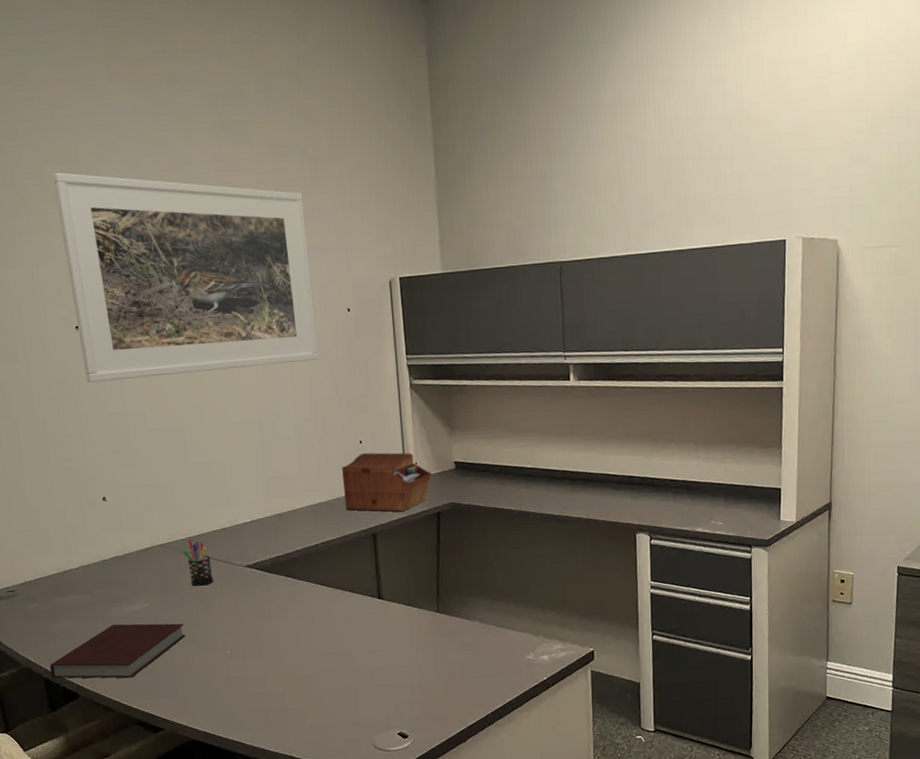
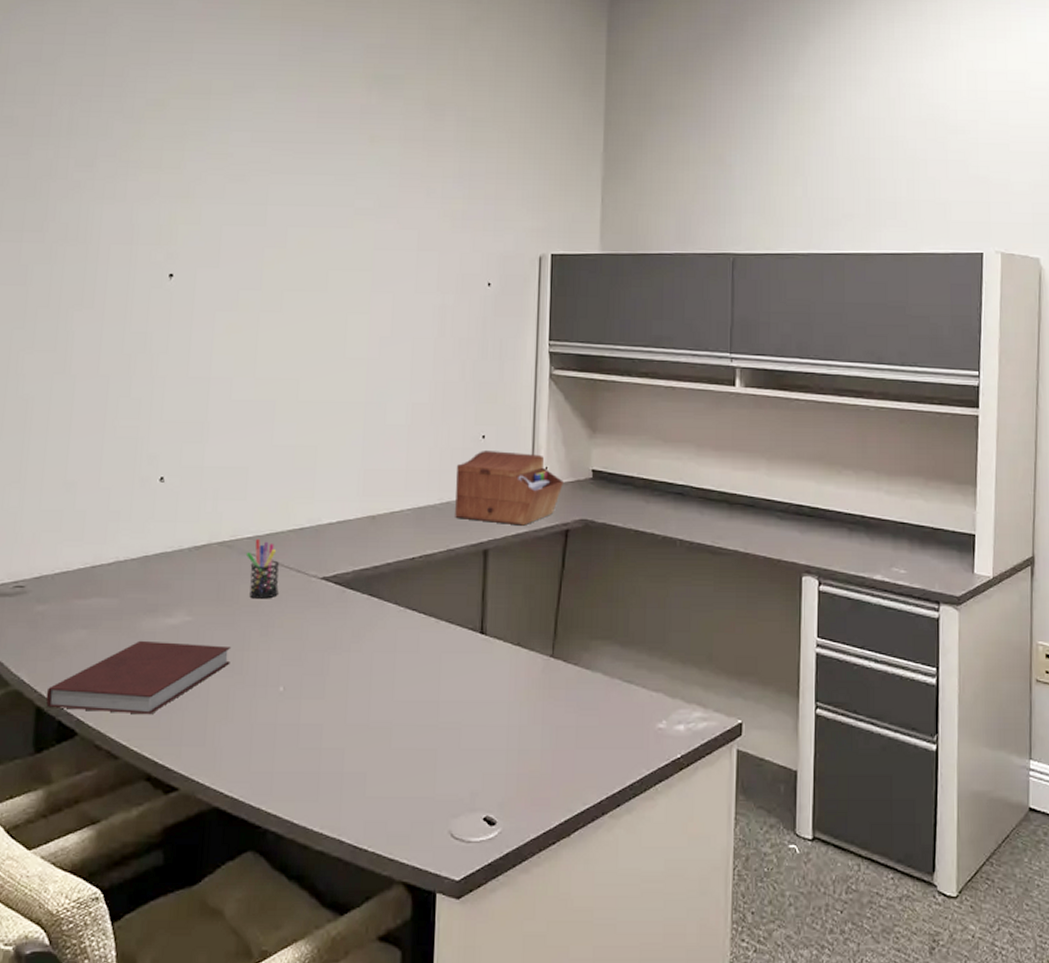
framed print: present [52,172,320,383] -> none [169,107,454,340]

